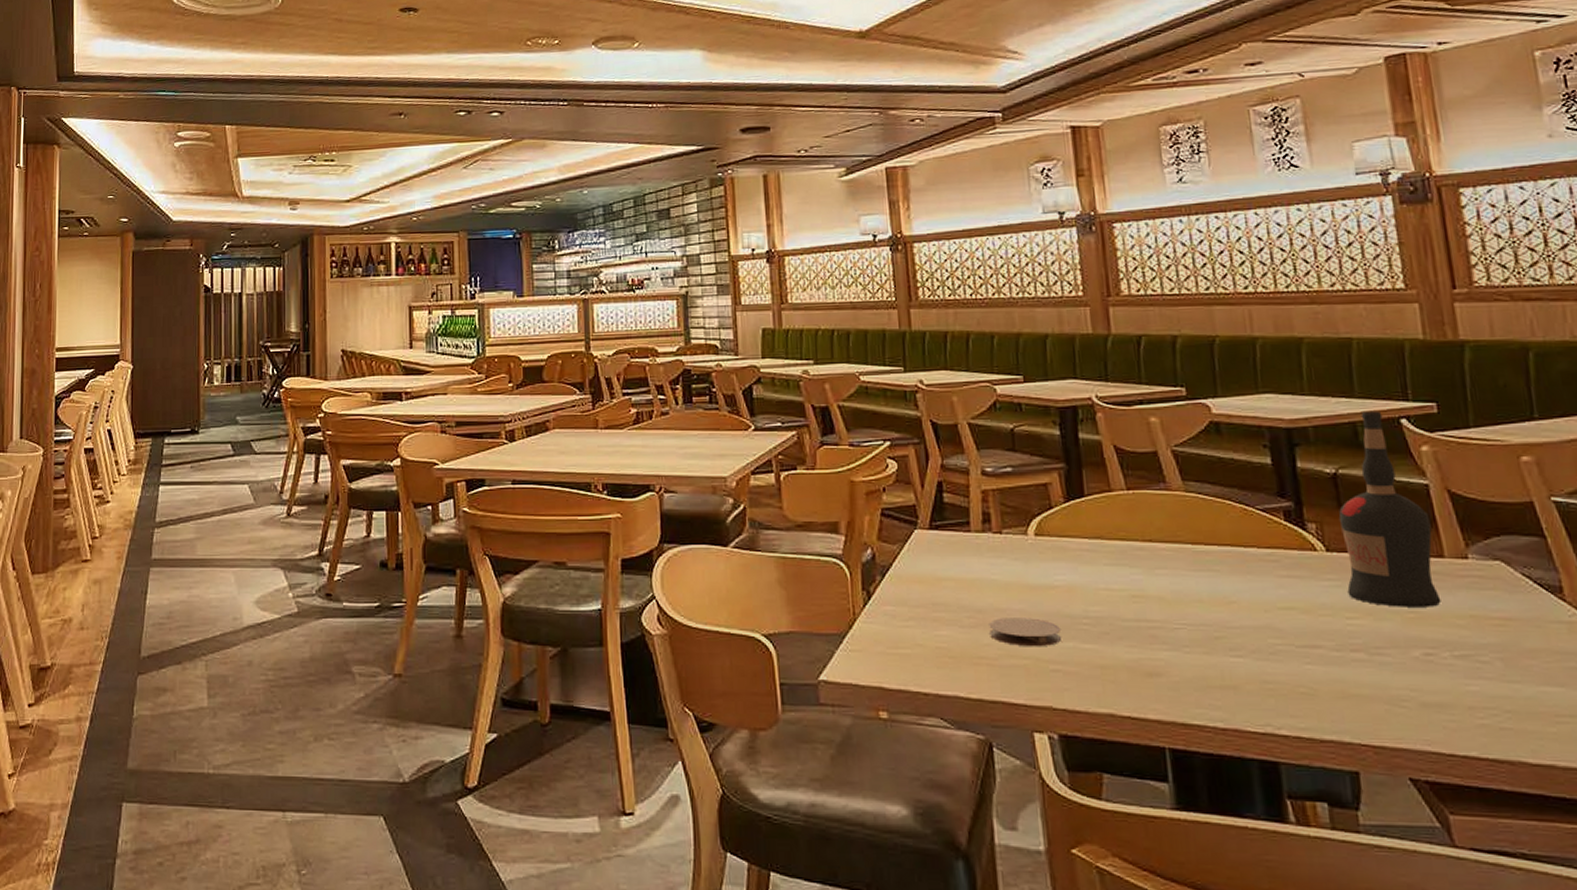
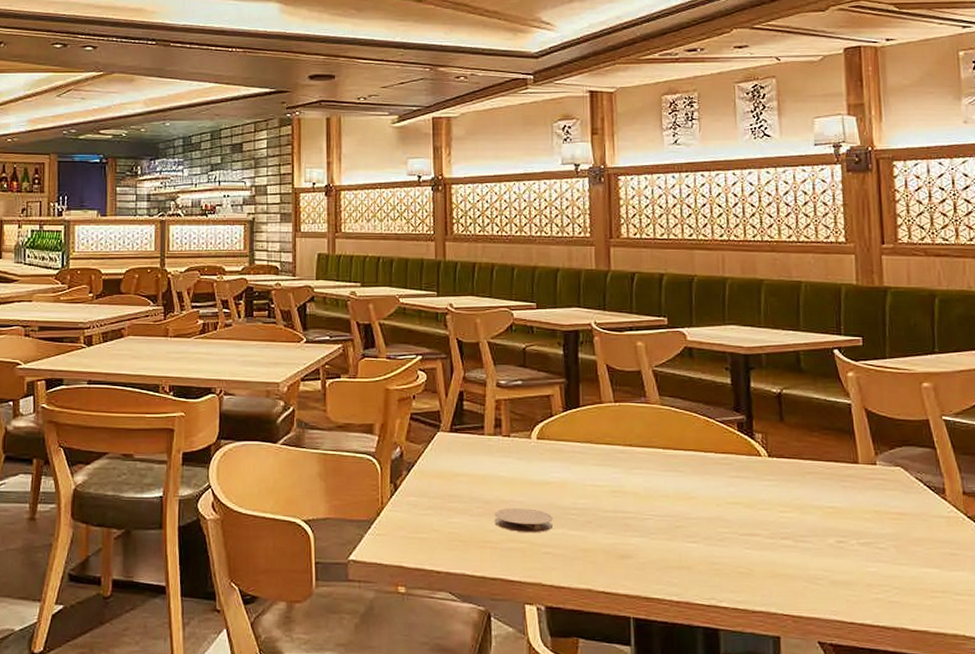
liquor bottle: present [1338,411,1441,607] -> none [780,342,853,504]

